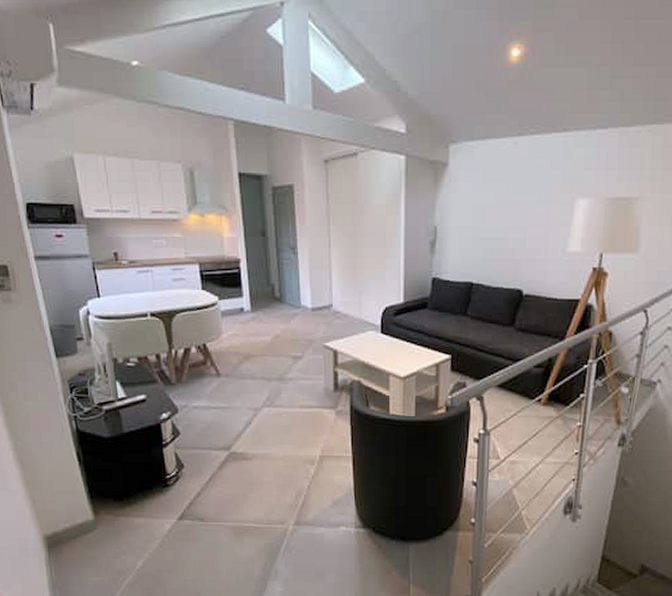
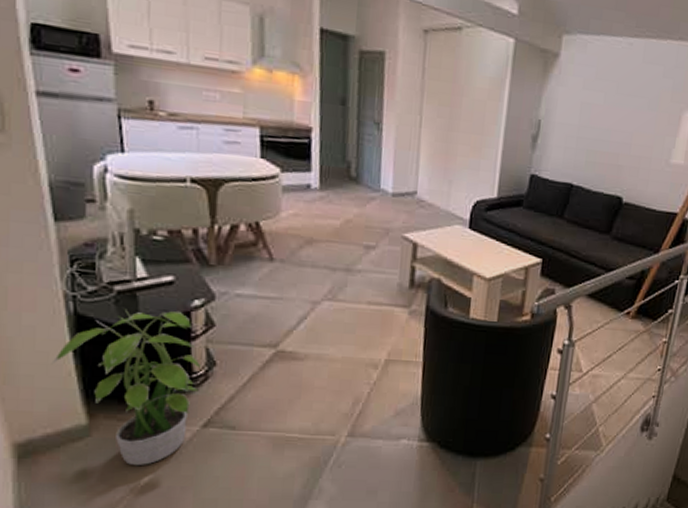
potted plant: none [64,424,173,553] -> present [51,308,201,466]

